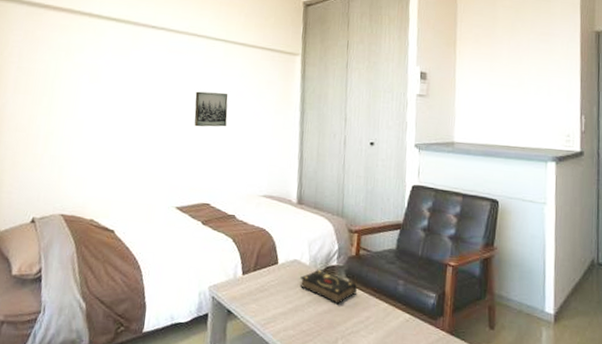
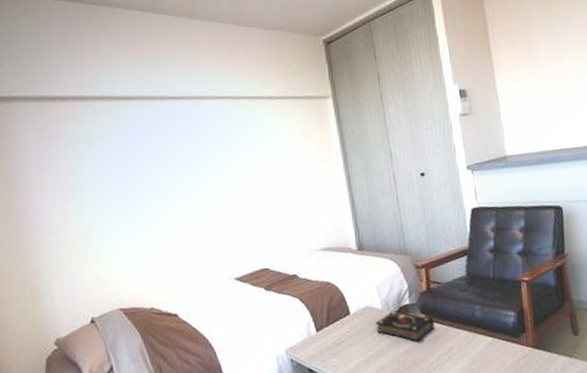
wall art: present [194,91,228,127] -> none [230,153,269,193]

